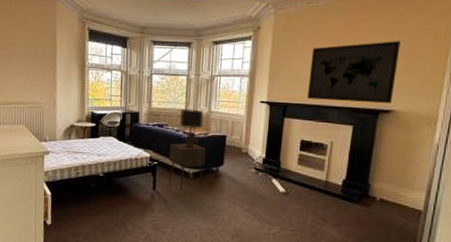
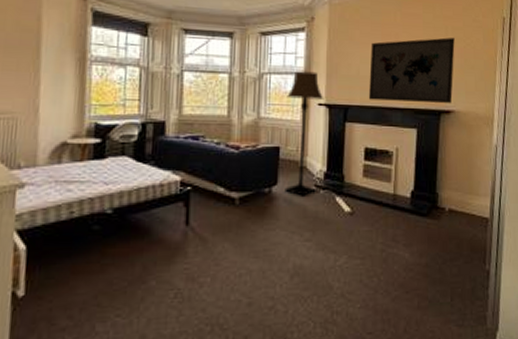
nightstand: present [168,142,207,191] -> none [206,158,256,223]
lamp: present [180,108,204,149] -> none [221,114,251,166]
lamp: none [229,73,266,176] -> present [285,71,324,196]

